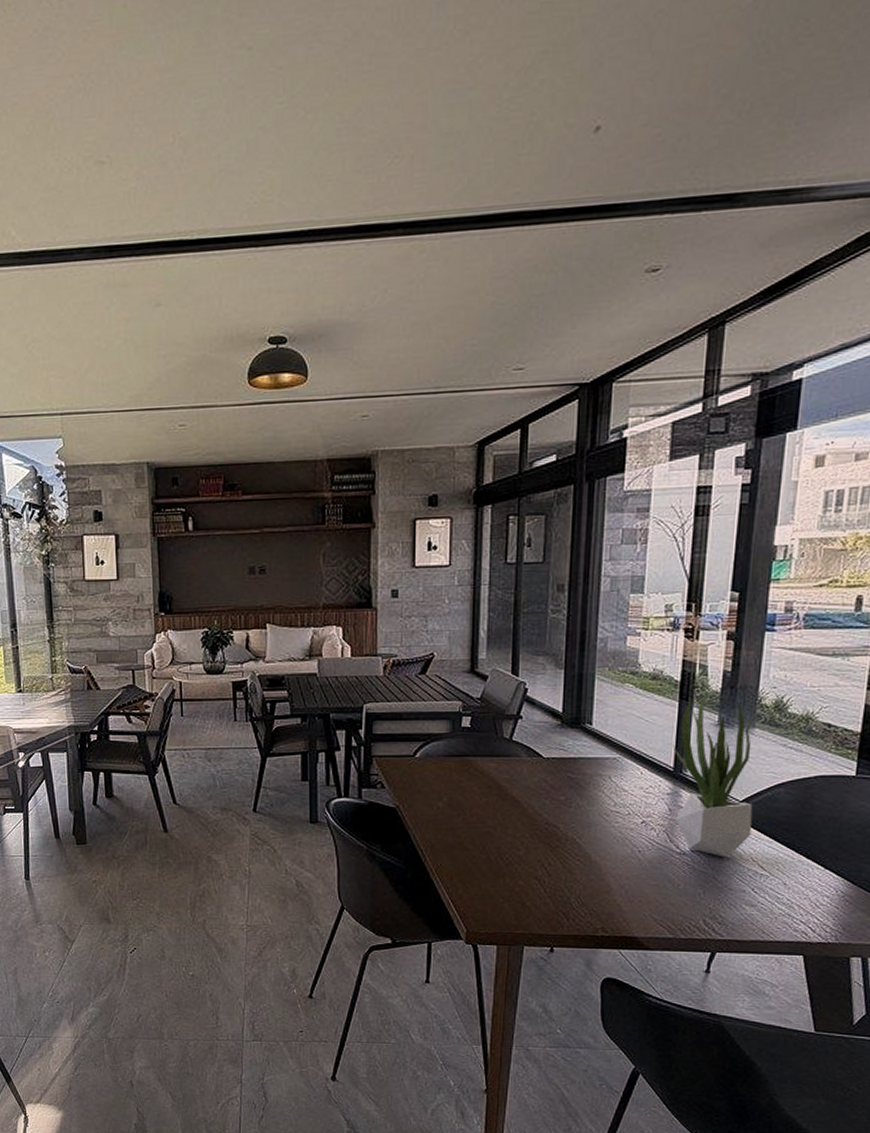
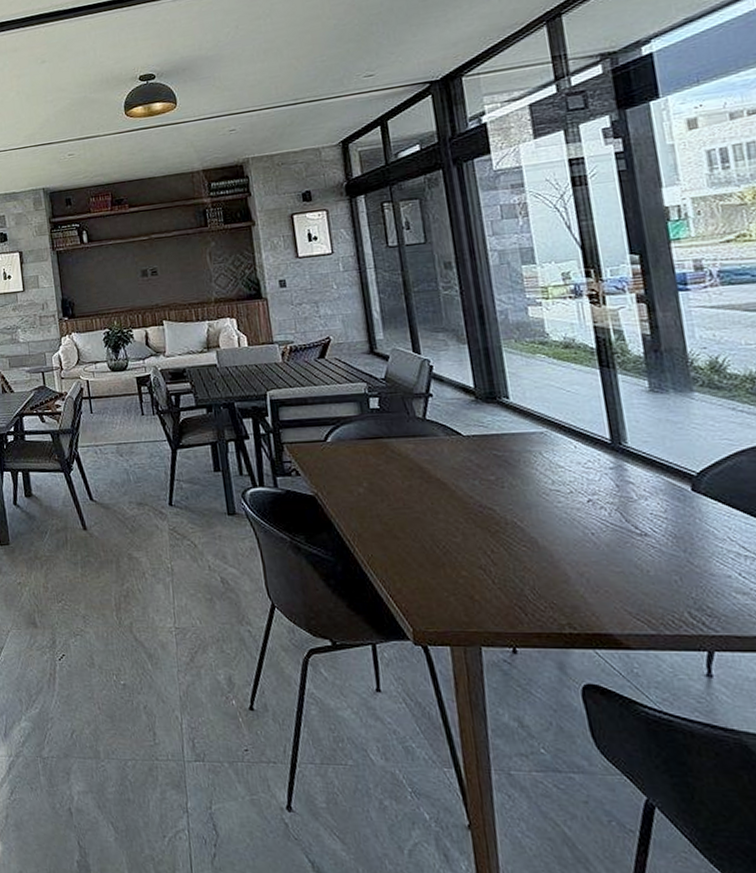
potted plant: present [672,691,756,858] -> none [603,356,720,538]

